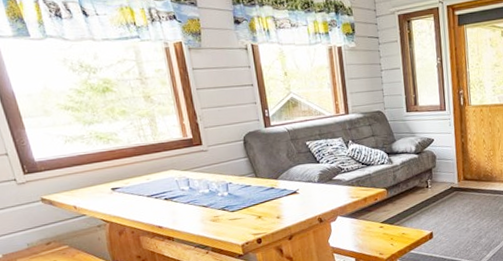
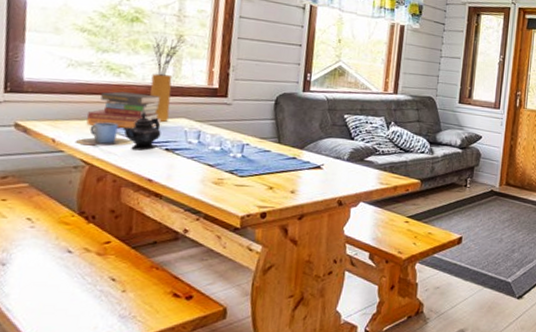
cup: none [92,184,138,207] -> present [76,122,134,147]
books: none [93,154,155,190] -> present [86,91,161,128]
teapot: none [125,169,158,205] -> present [122,111,161,152]
vase: none [126,96,159,176] -> present [150,34,185,122]

